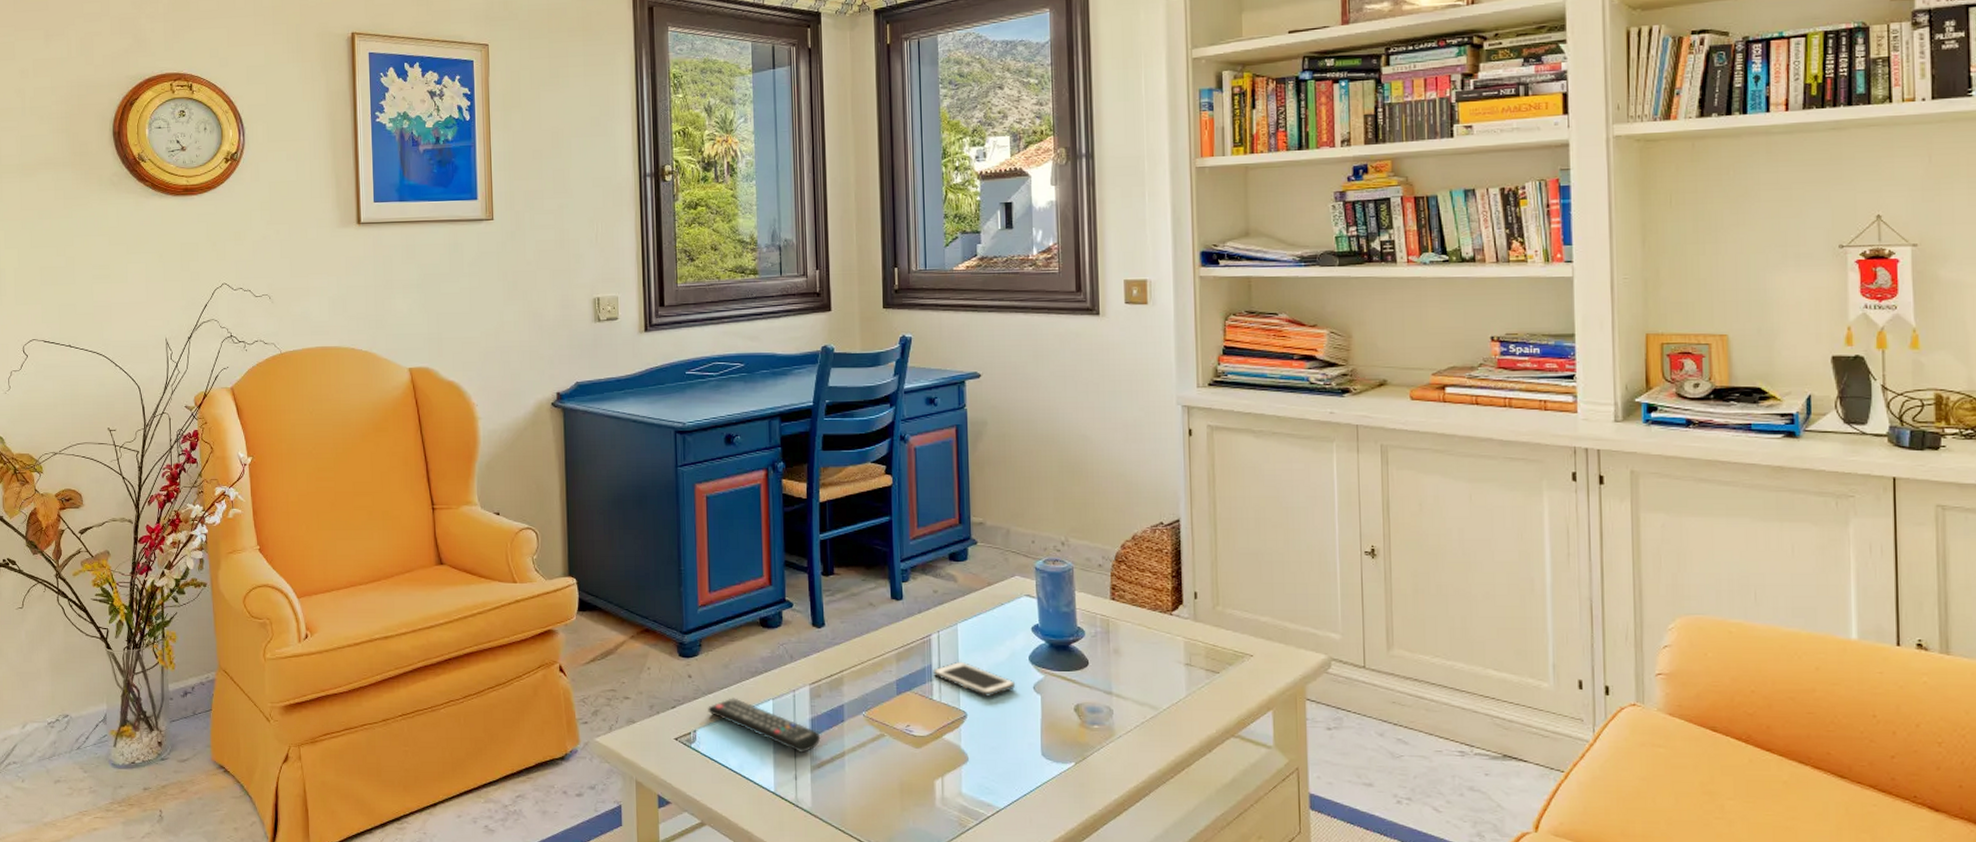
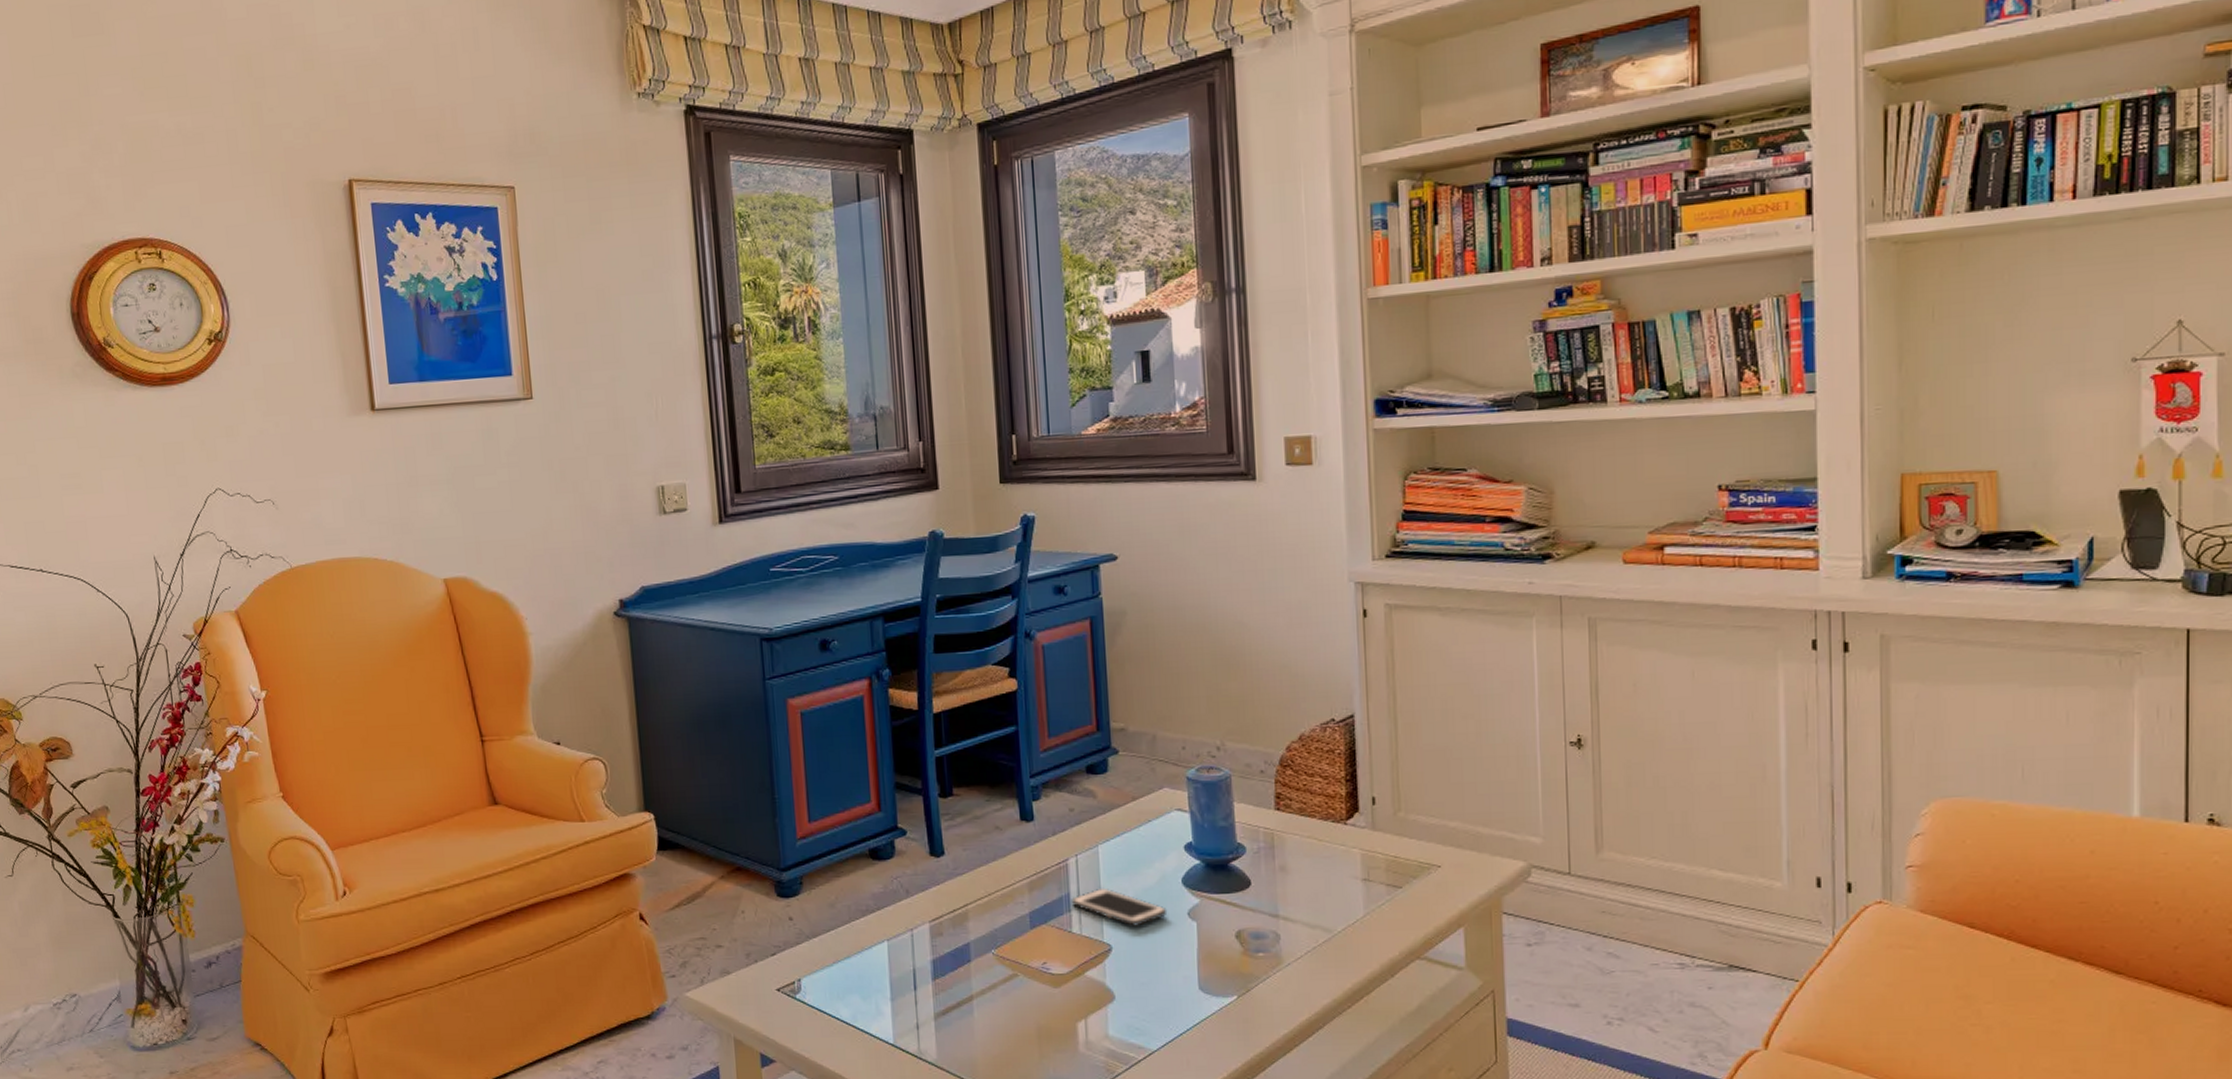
remote control: present [708,698,821,753] -> none [813,940,945,999]

